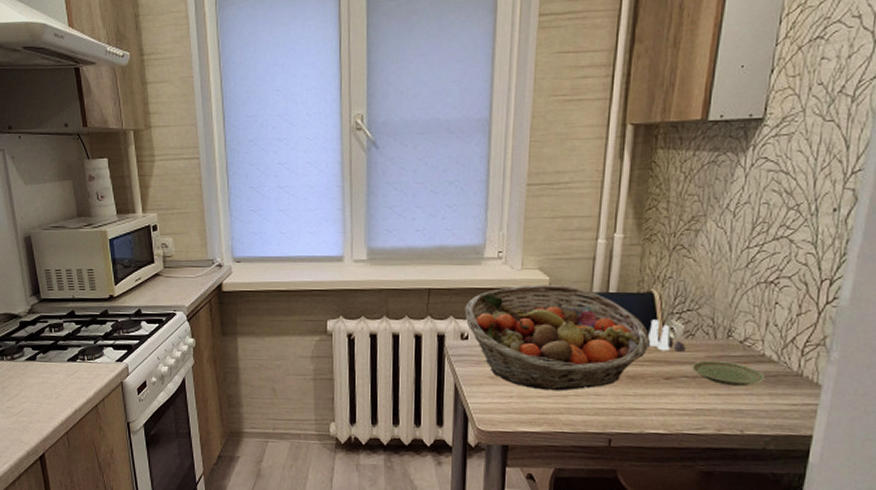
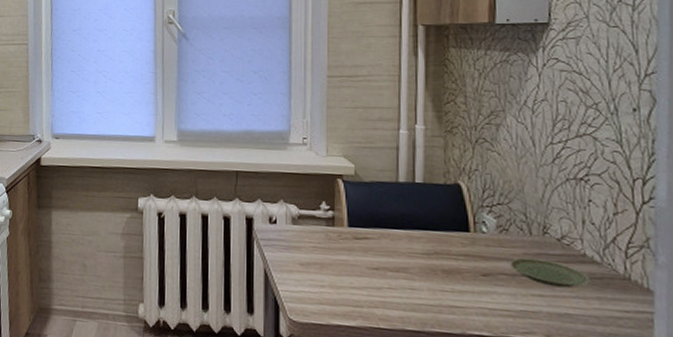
fruit basket: present [465,284,651,391] -> none [272,171,464,283]
salt and pepper shaker set: present [648,319,686,352] -> none [460,212,501,248]

